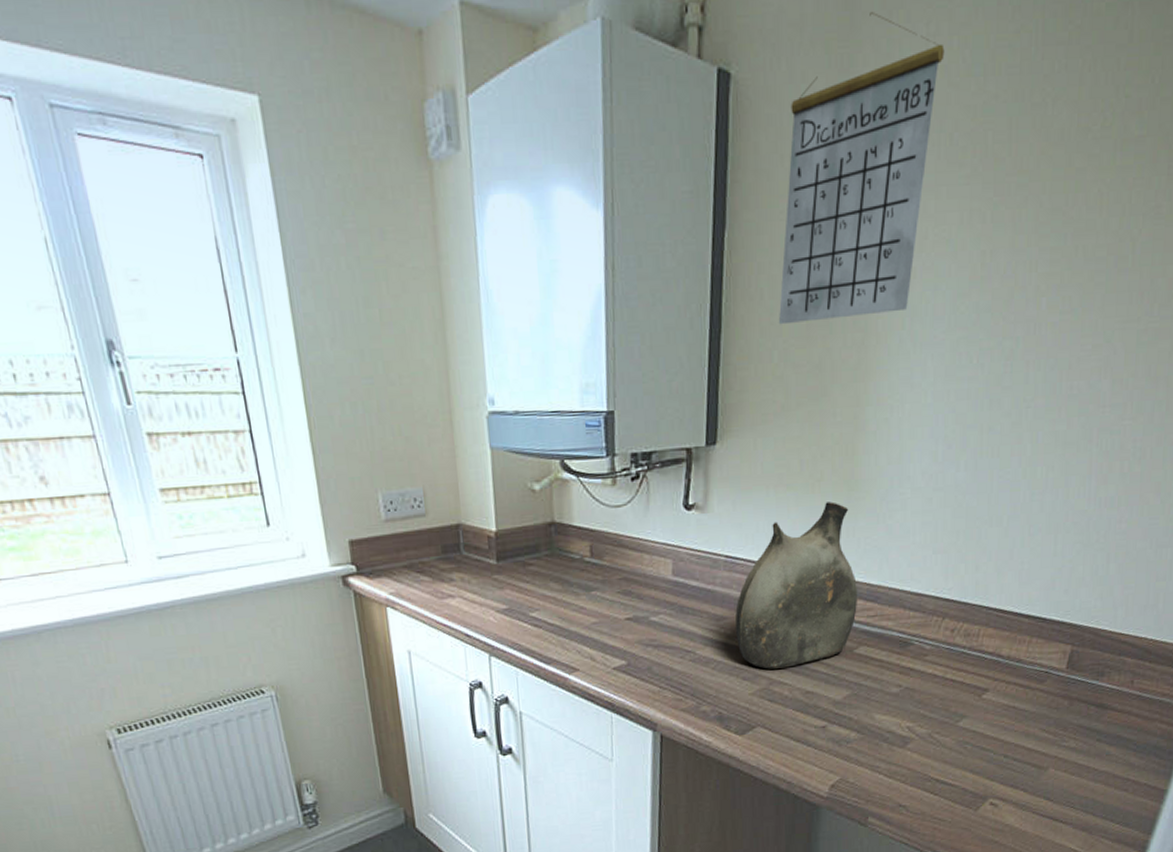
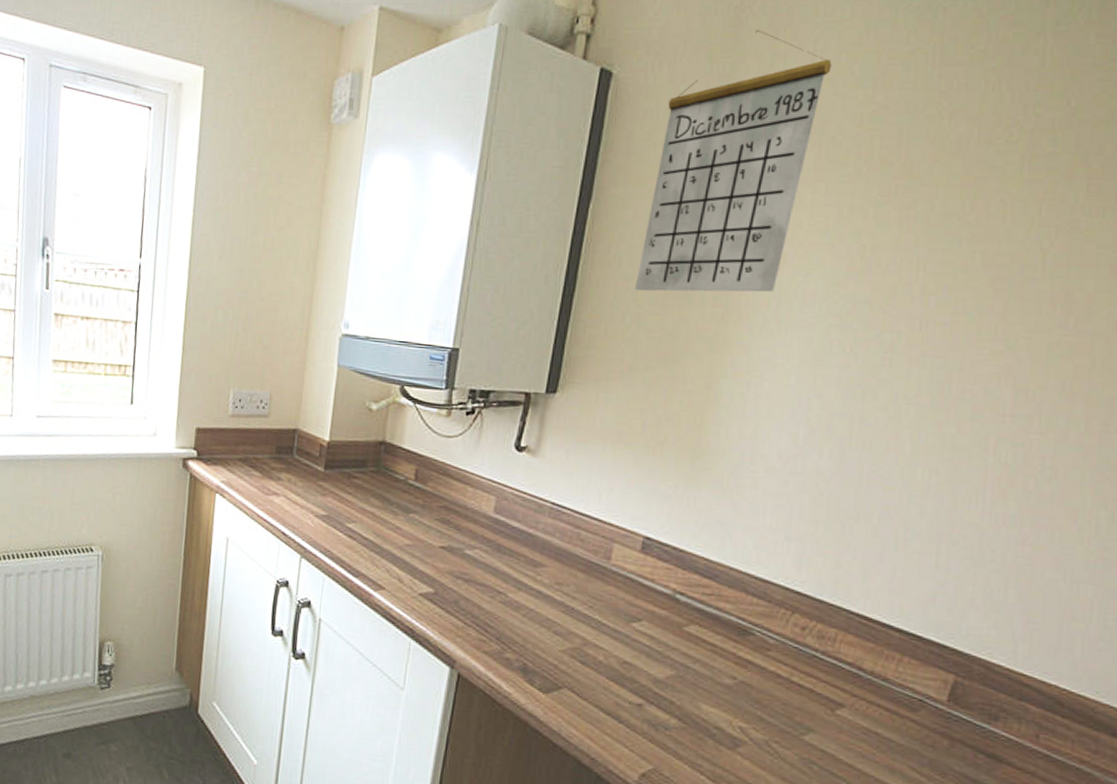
ceramic jug: present [735,501,857,669] -> none [552,466,694,631]

